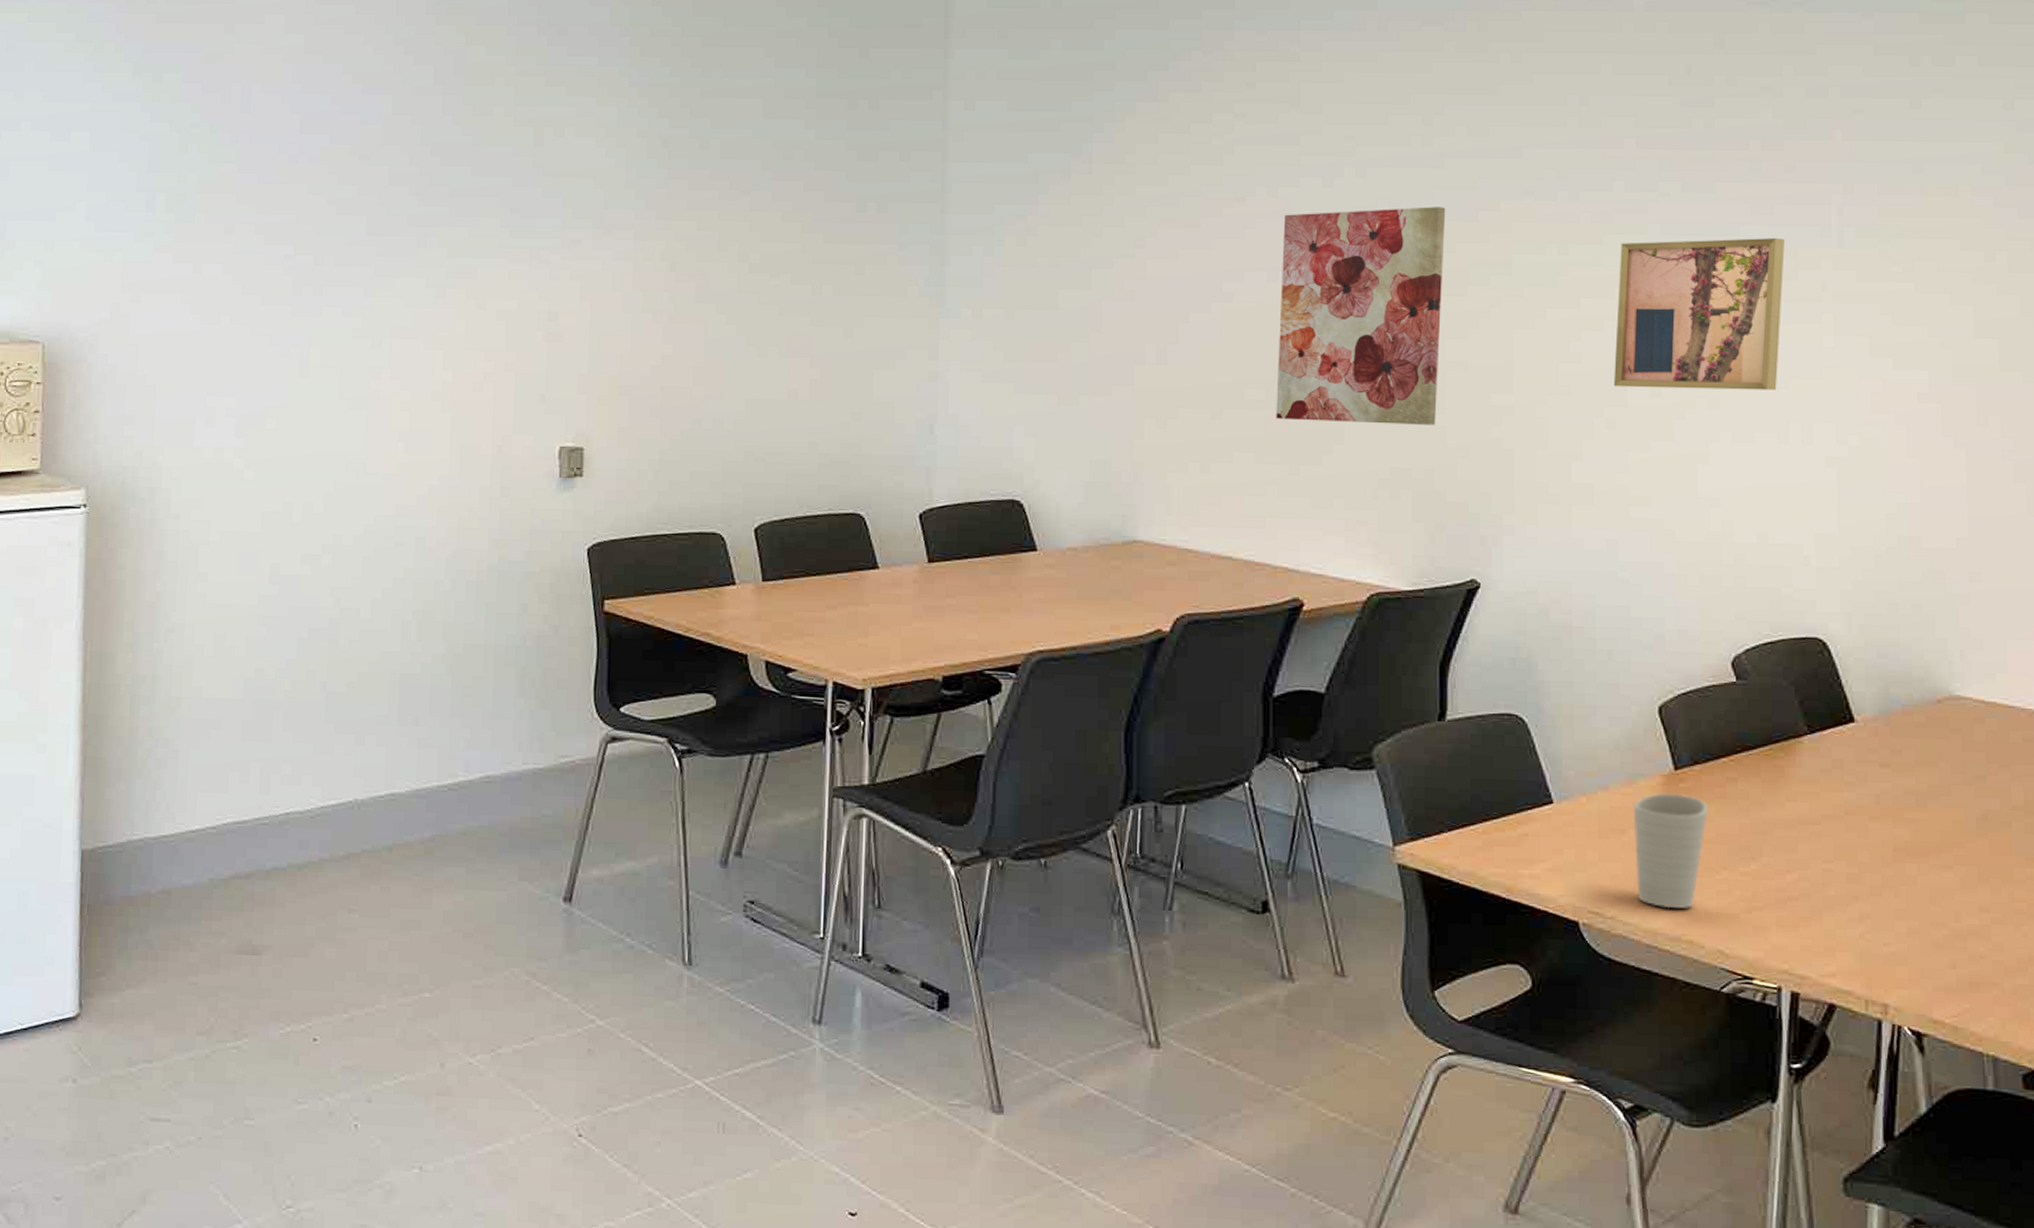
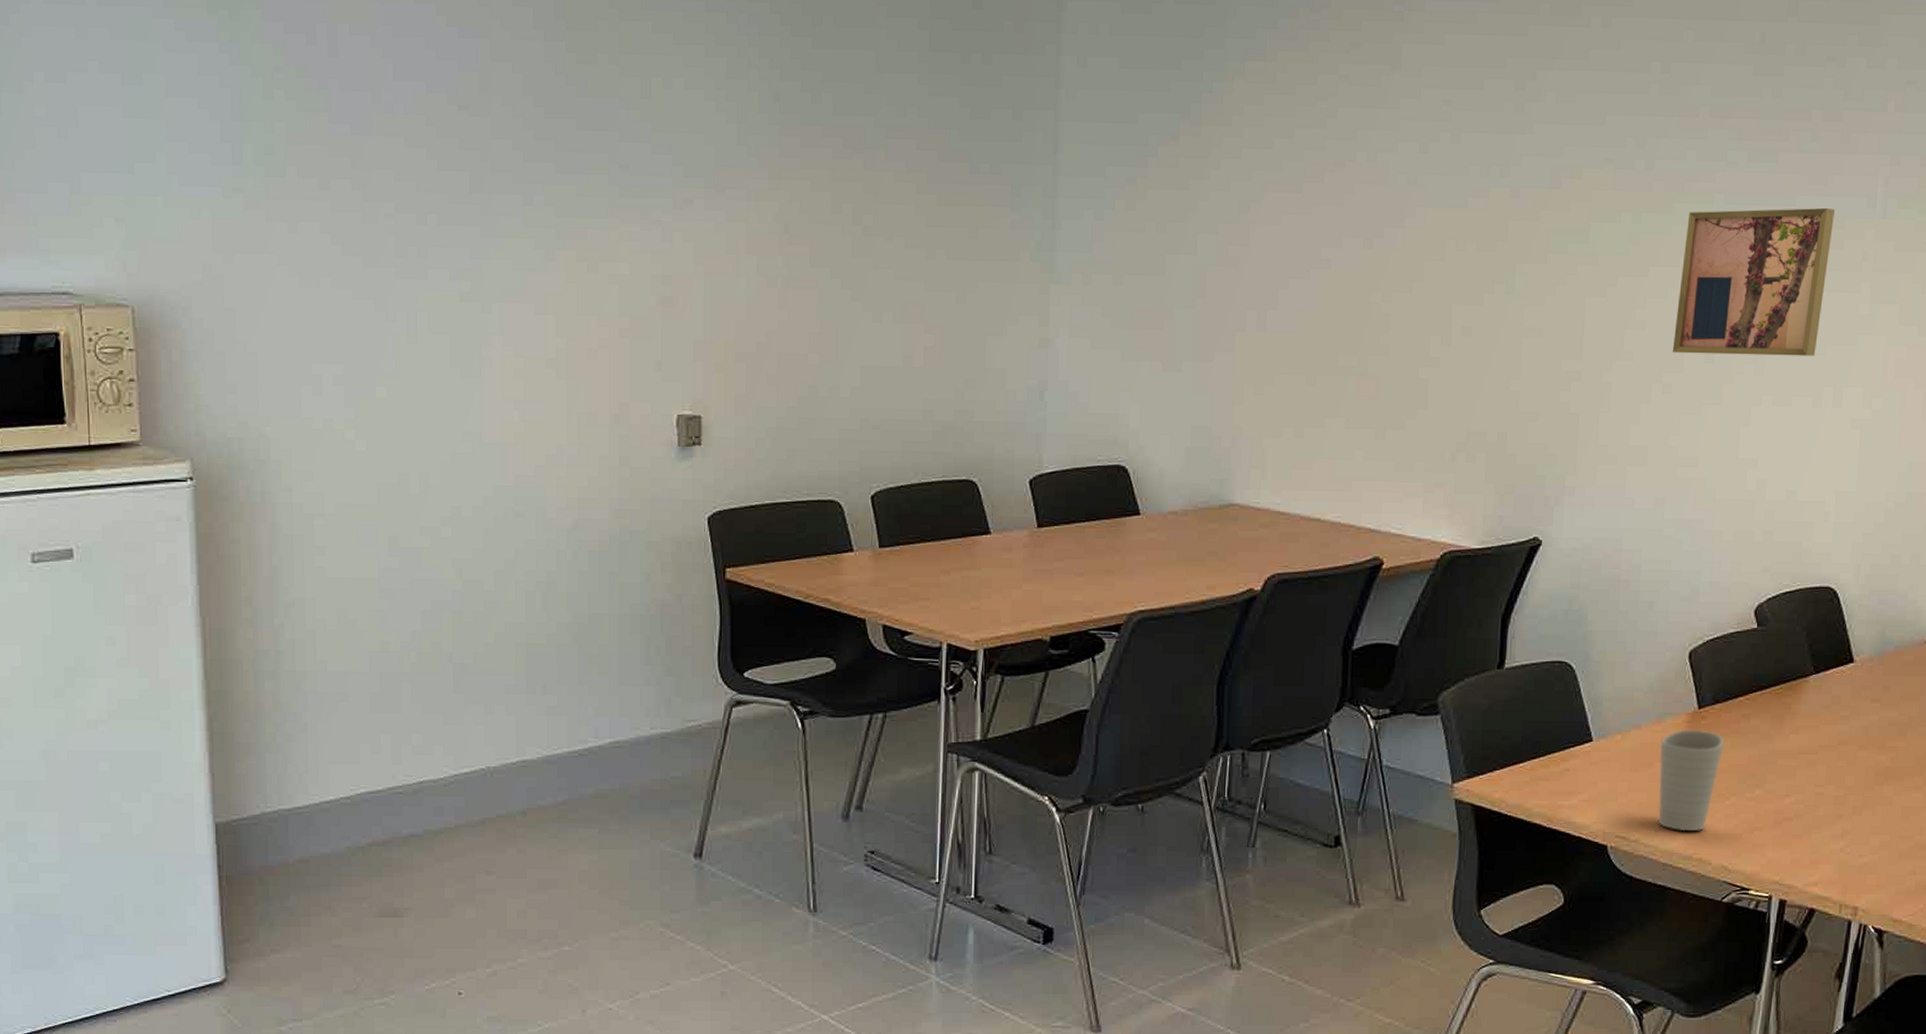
wall art: present [1276,207,1446,425] -> none [1366,173,1532,390]

